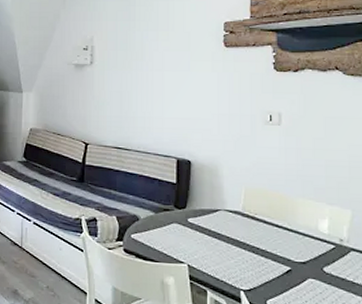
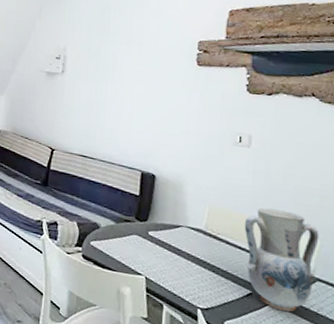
vase: none [279,184,351,284] -> present [244,207,320,312]

